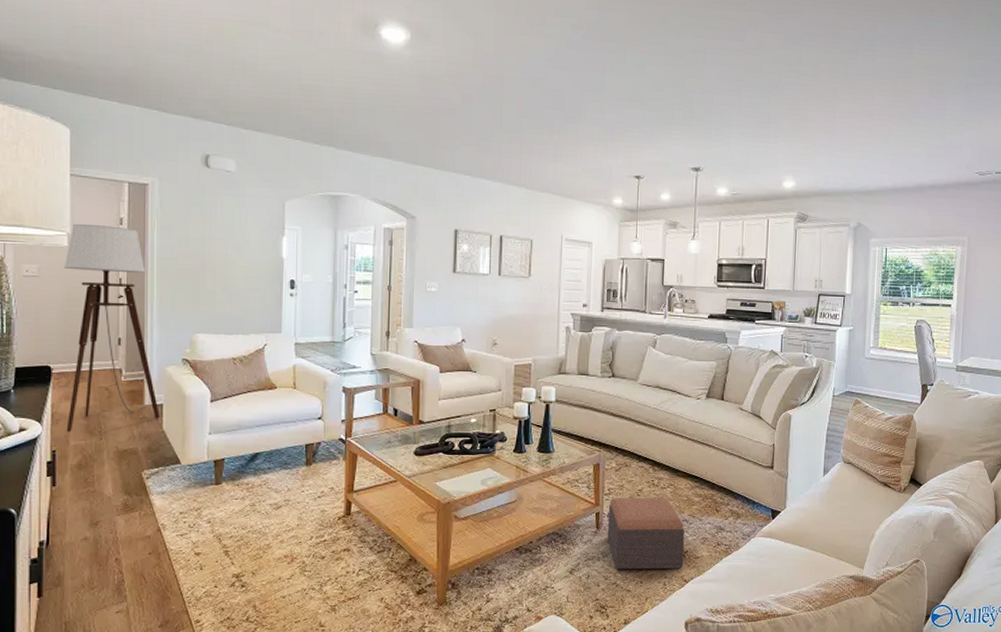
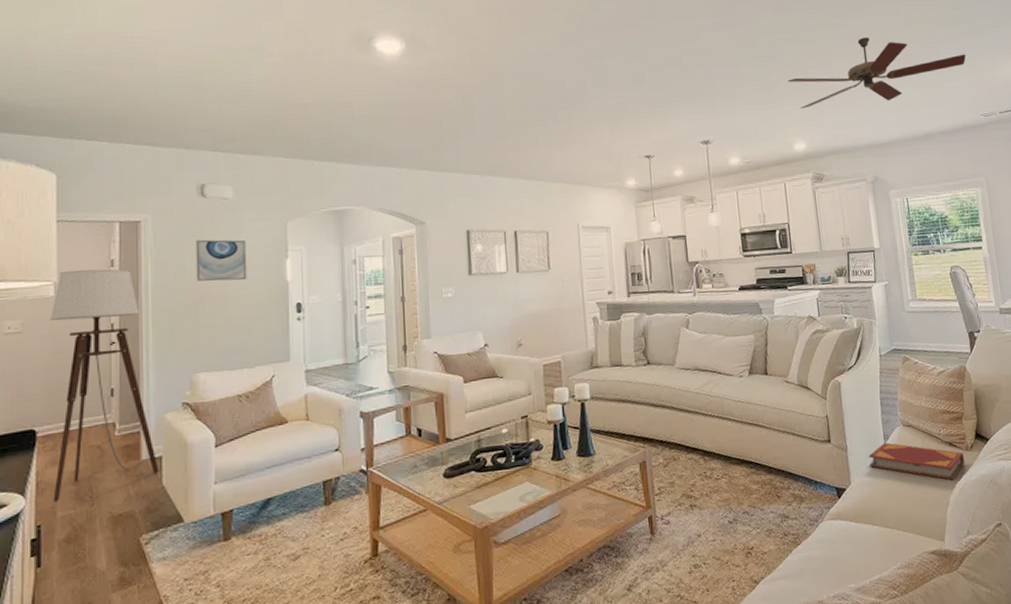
wall art: none [198,208,246,253] -> present [195,239,247,282]
footstool: present [607,497,685,570] -> none [661,489,751,580]
ceiling fan: none [787,78,973,148] -> present [787,37,966,109]
hardback book: none [805,475,896,516] -> present [868,442,965,480]

